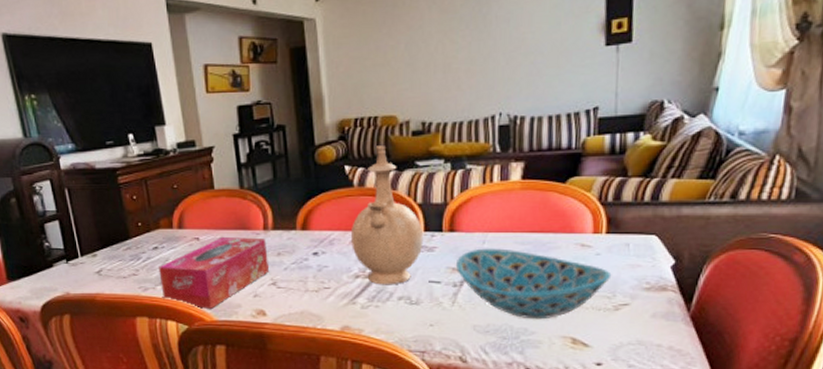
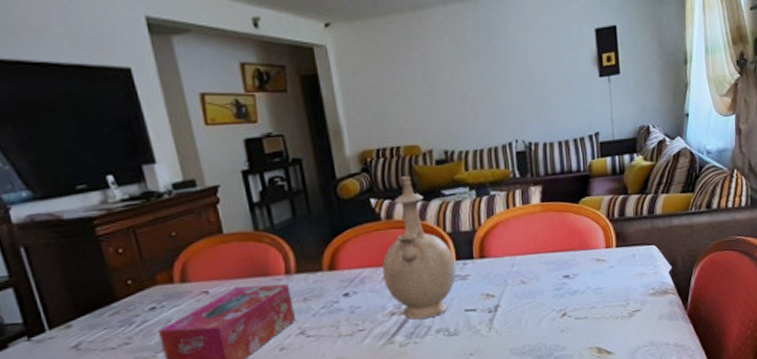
bowl: present [455,248,612,320] -> none [488,270,624,335]

